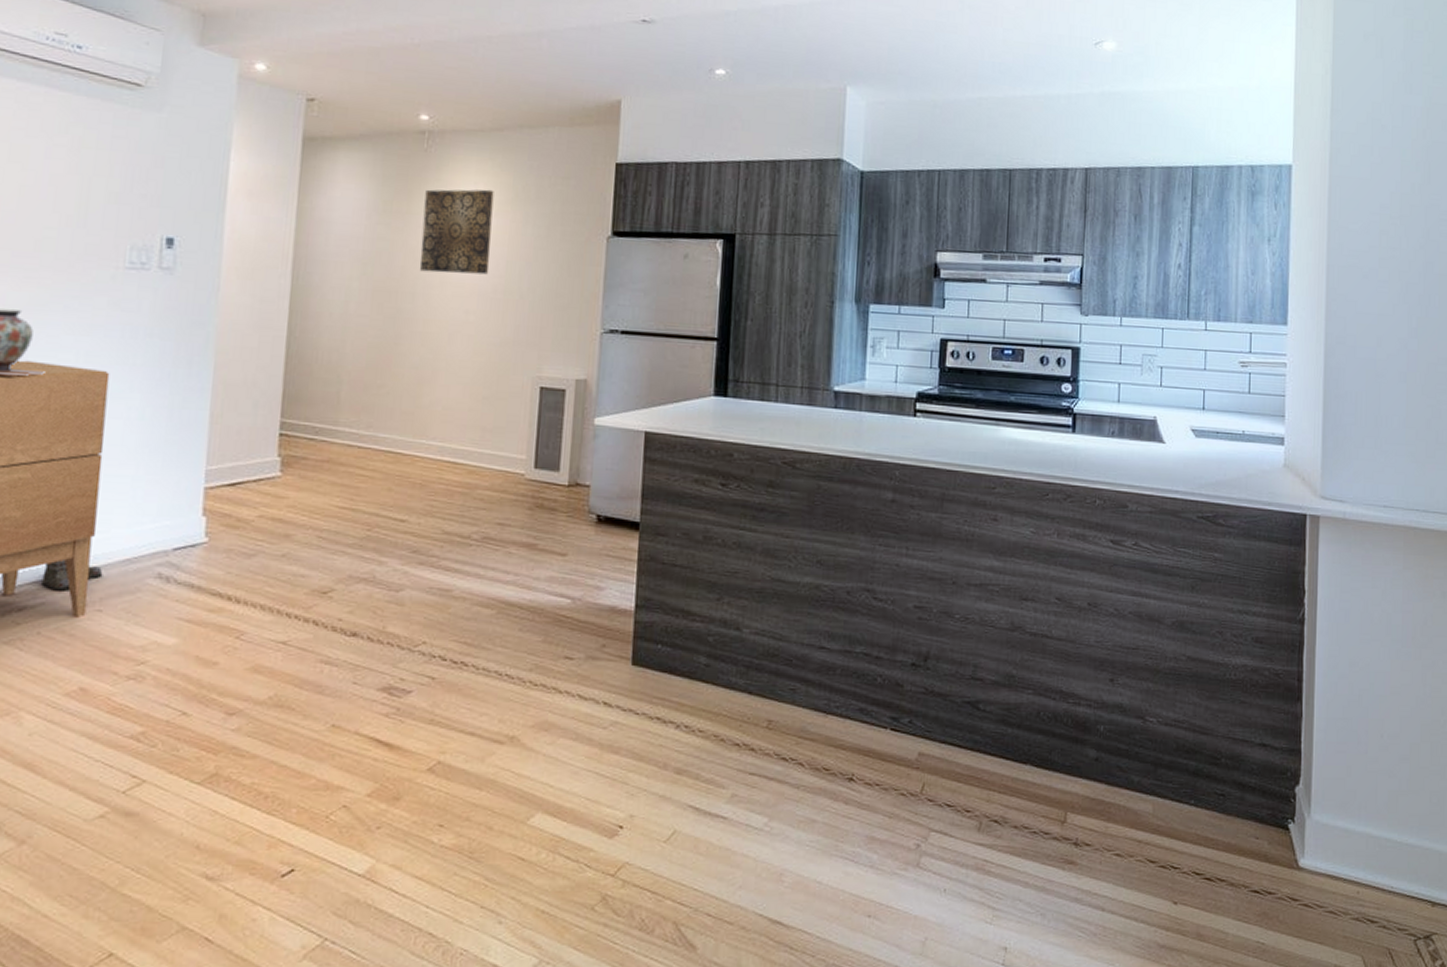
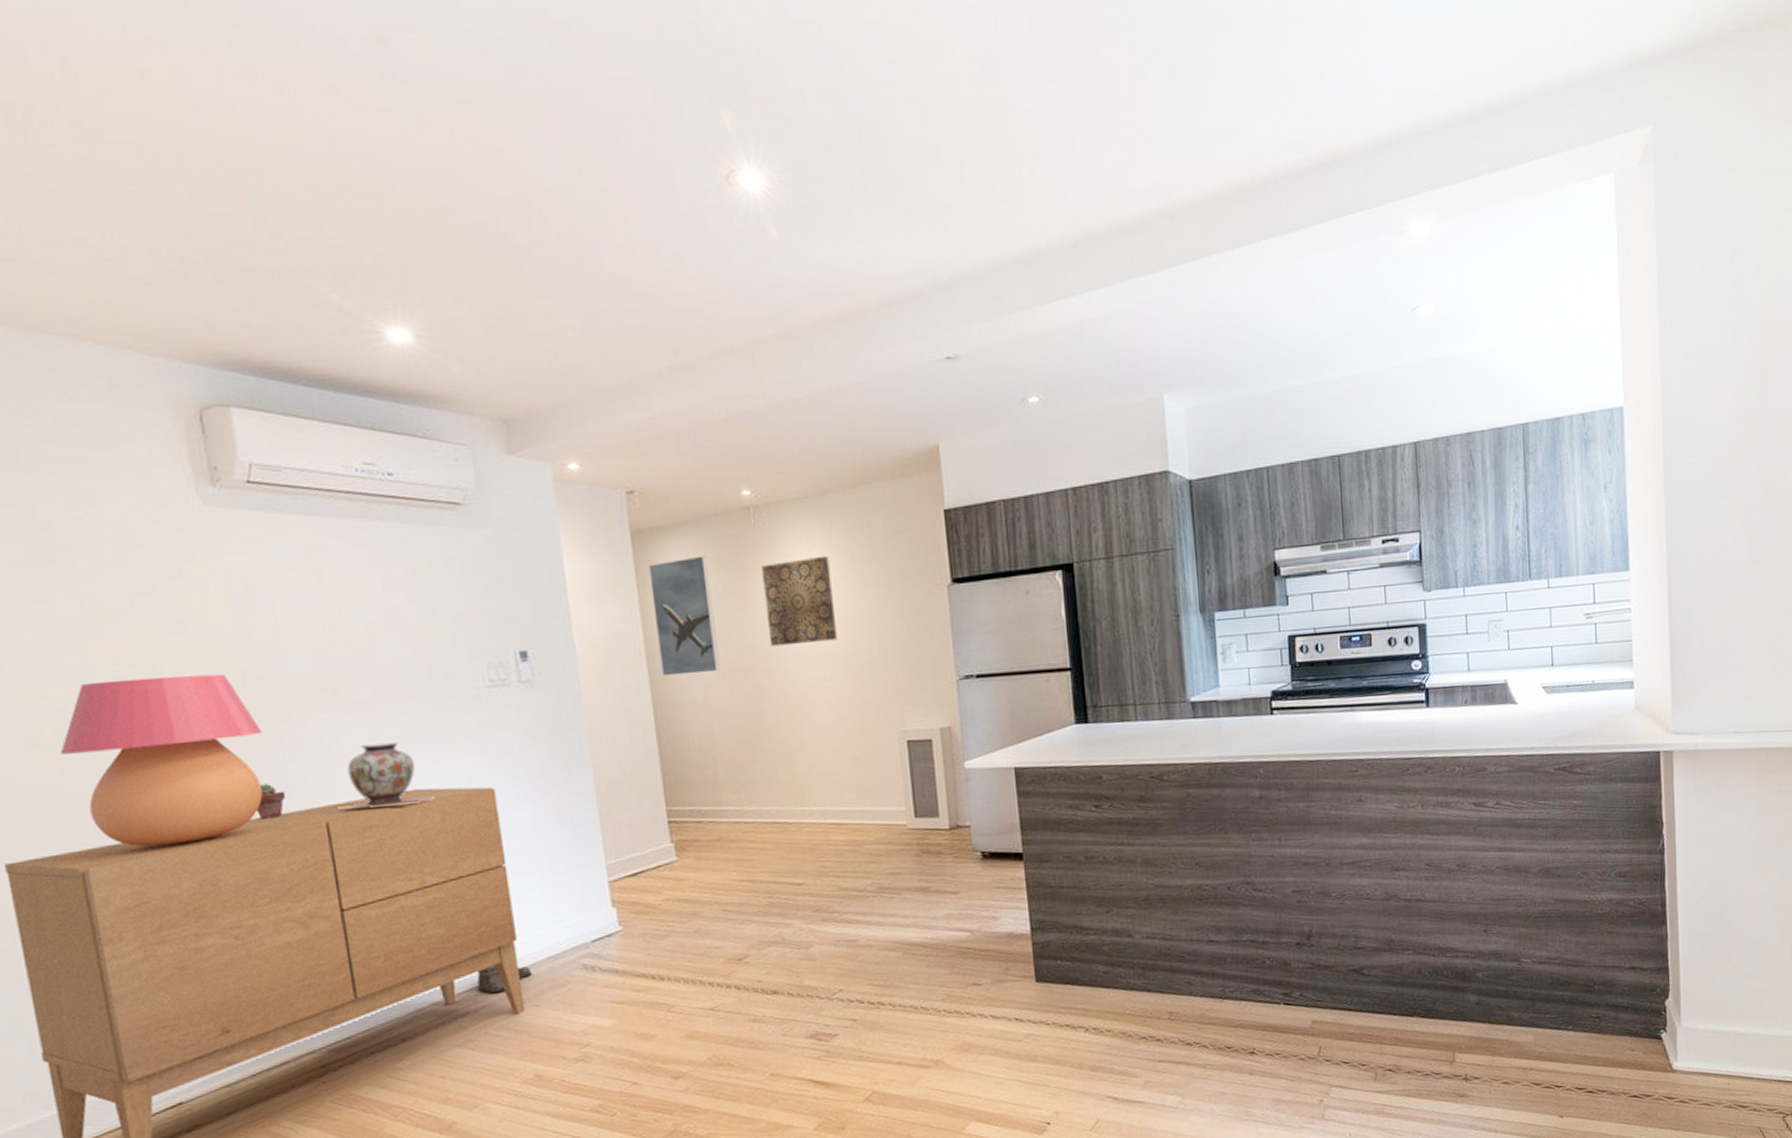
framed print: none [305,171,373,288] -> present [648,555,720,676]

